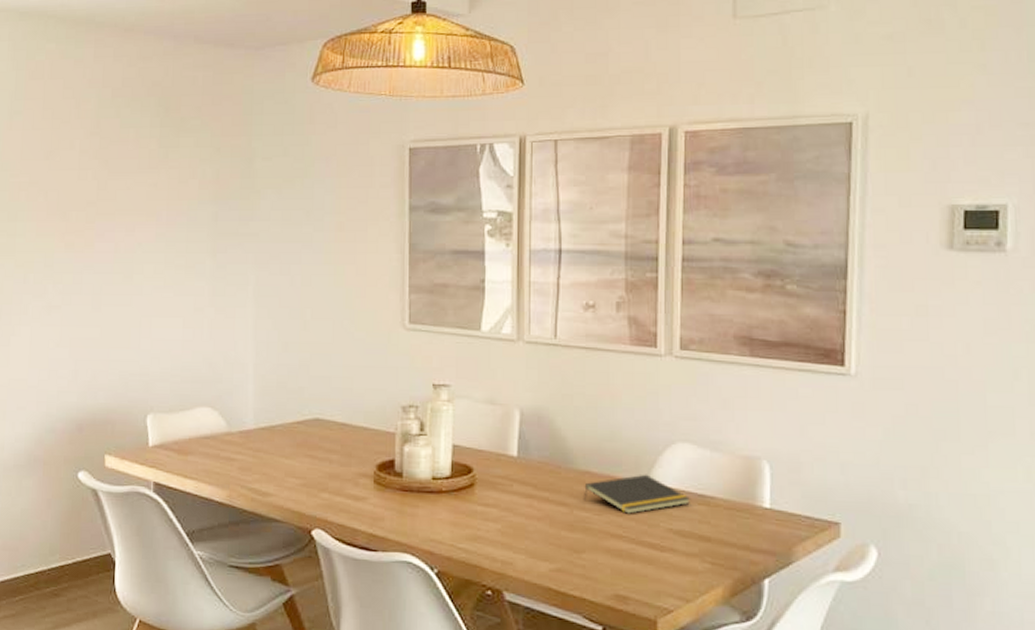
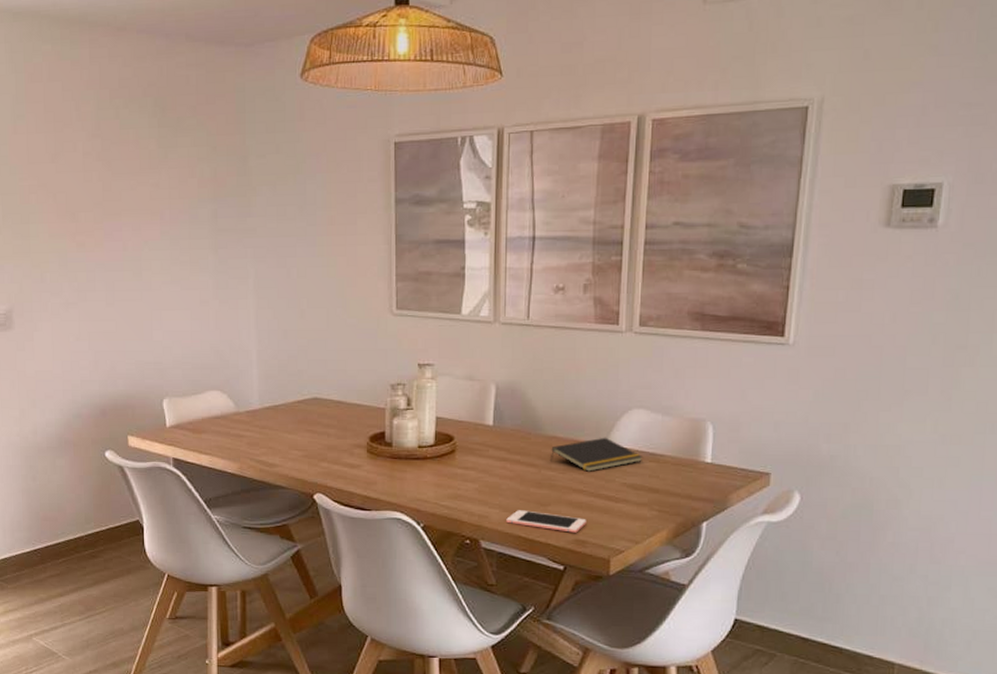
cell phone: none [534,557,628,587] -> present [506,510,586,533]

